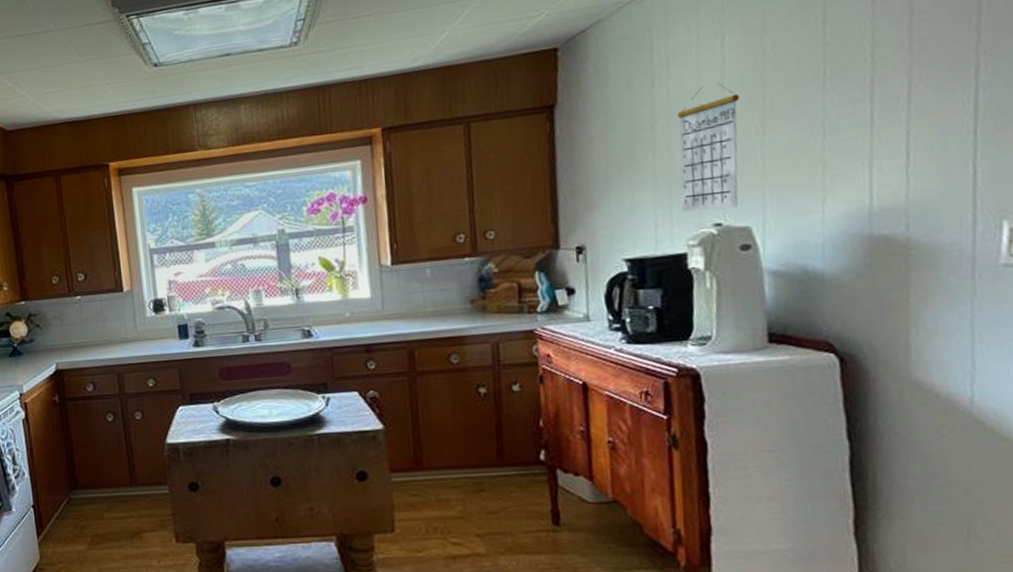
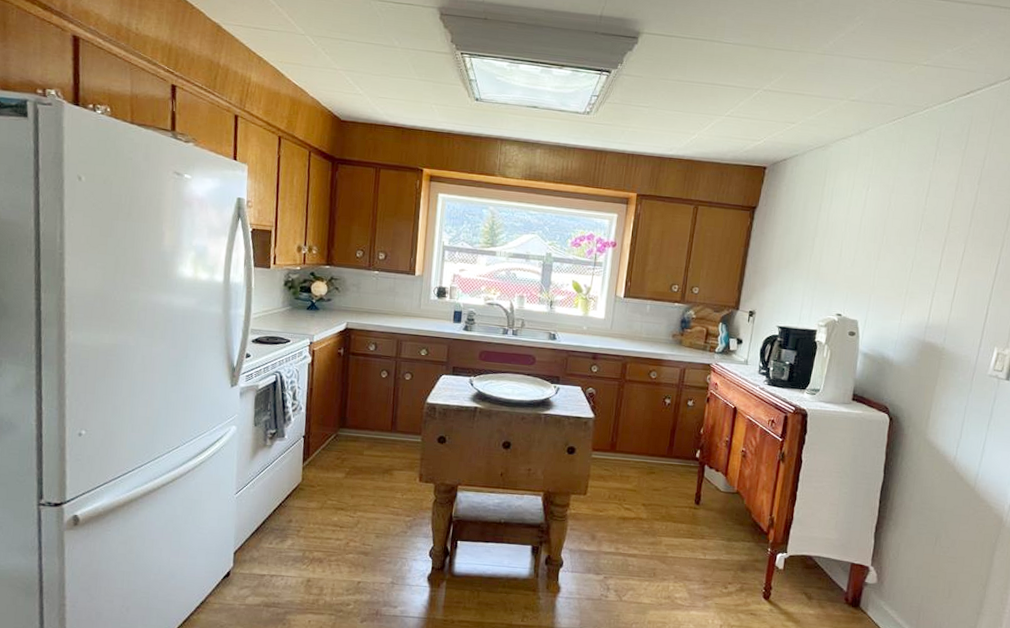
calendar: present [677,82,740,212] -> none [820,218,870,305]

